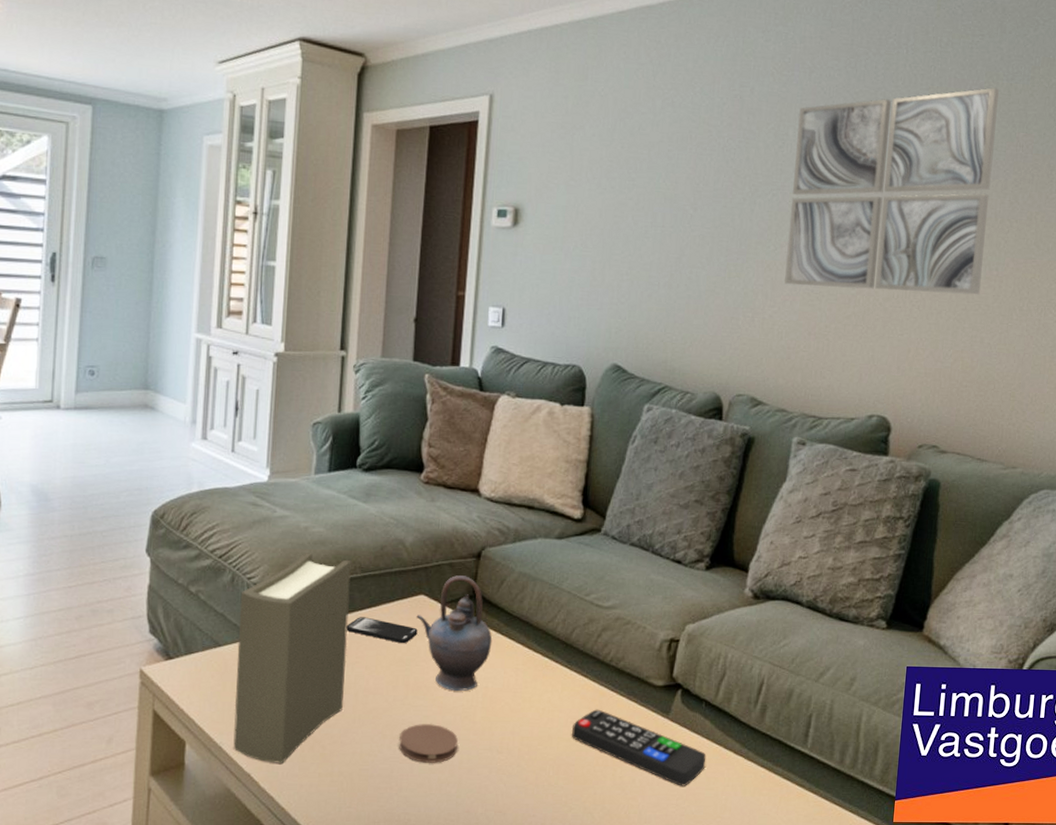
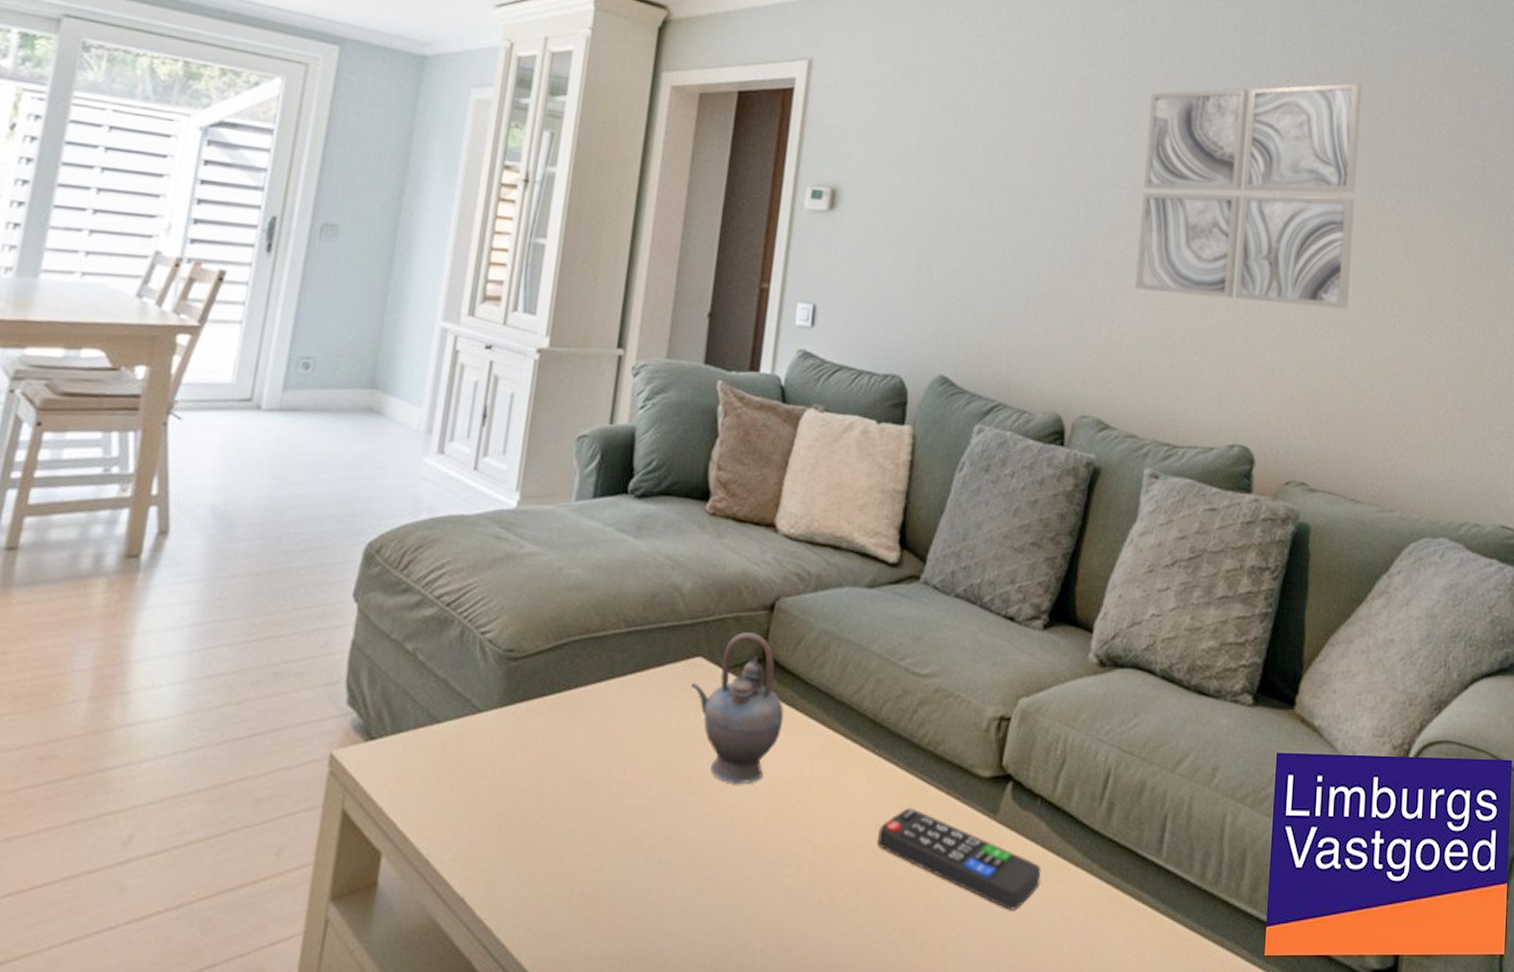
book: present [233,553,352,763] -> none [444,601,614,883]
smartphone: present [346,617,418,644] -> none [602,685,692,721]
coaster: present [399,724,458,763] -> none [659,828,735,881]

